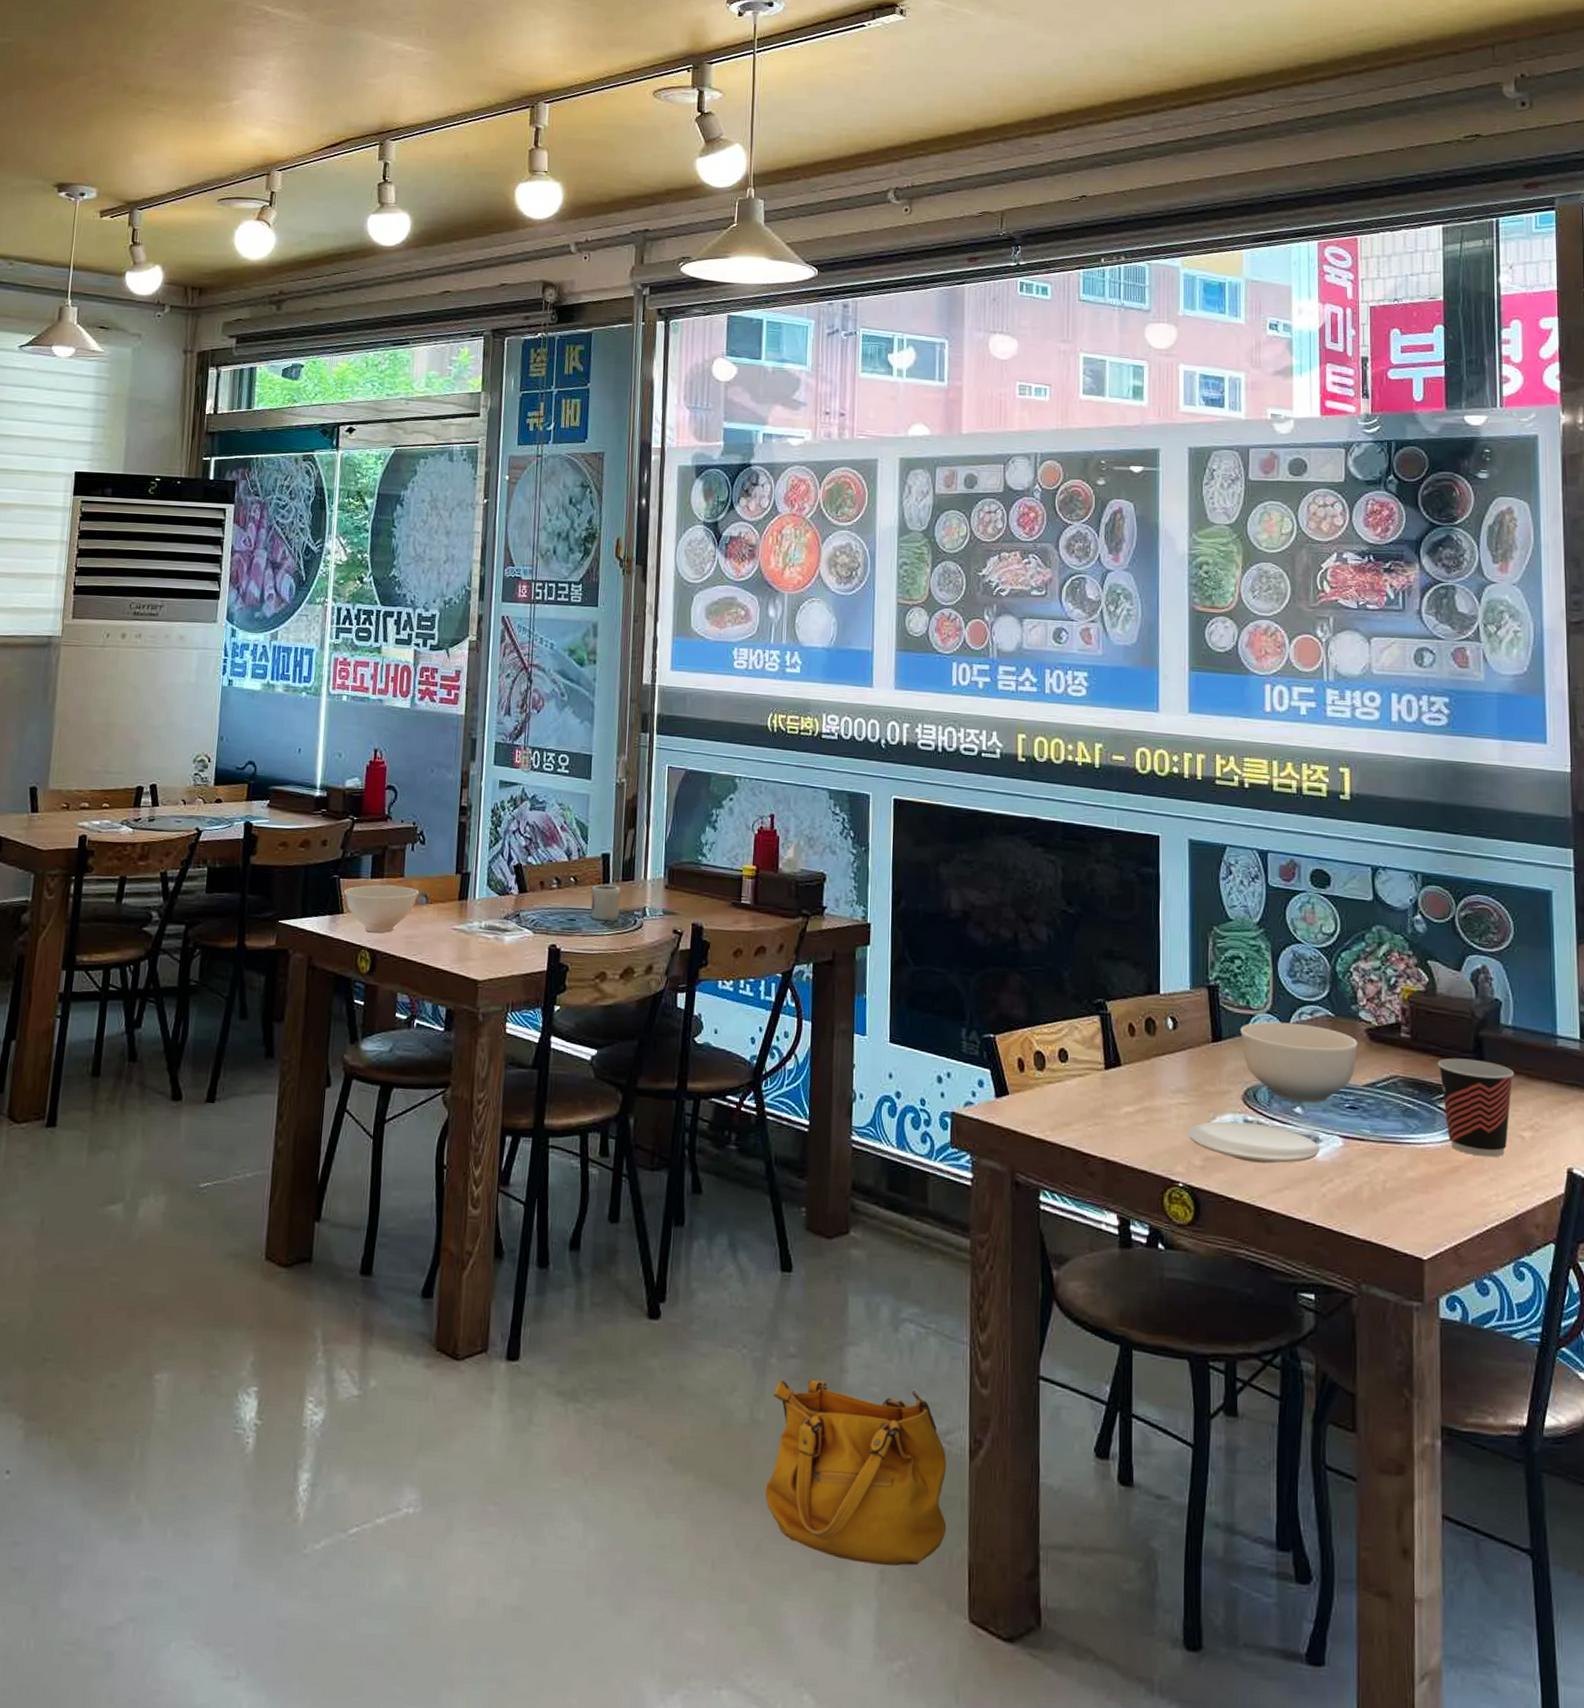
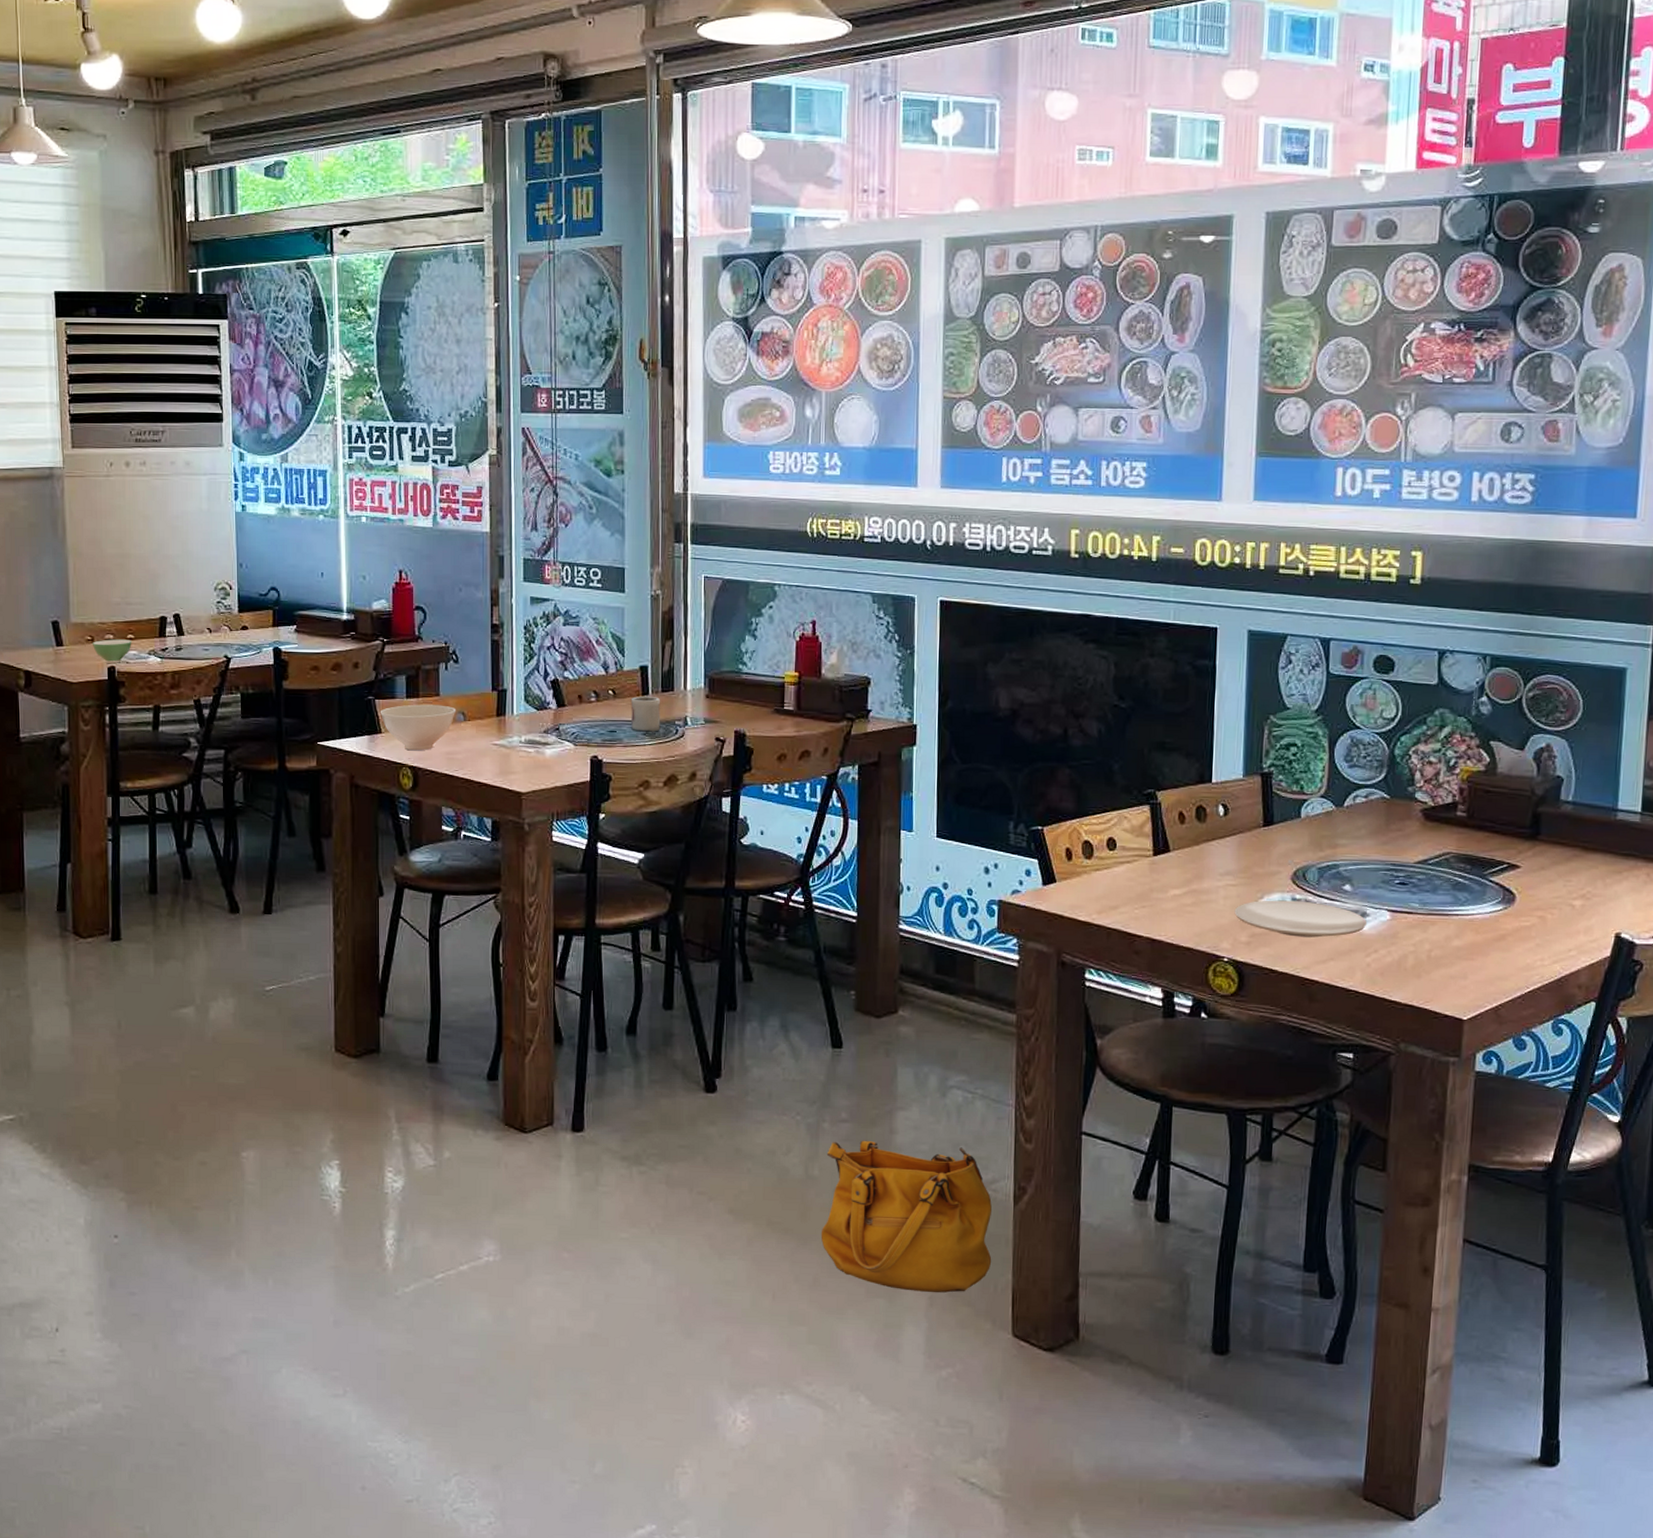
bowl: none [66,807,106,833] -> present [92,639,132,664]
bowl: present [1240,1021,1358,1103] -> none [1292,805,1412,881]
cup: present [1437,1058,1515,1158] -> none [1492,833,1570,925]

